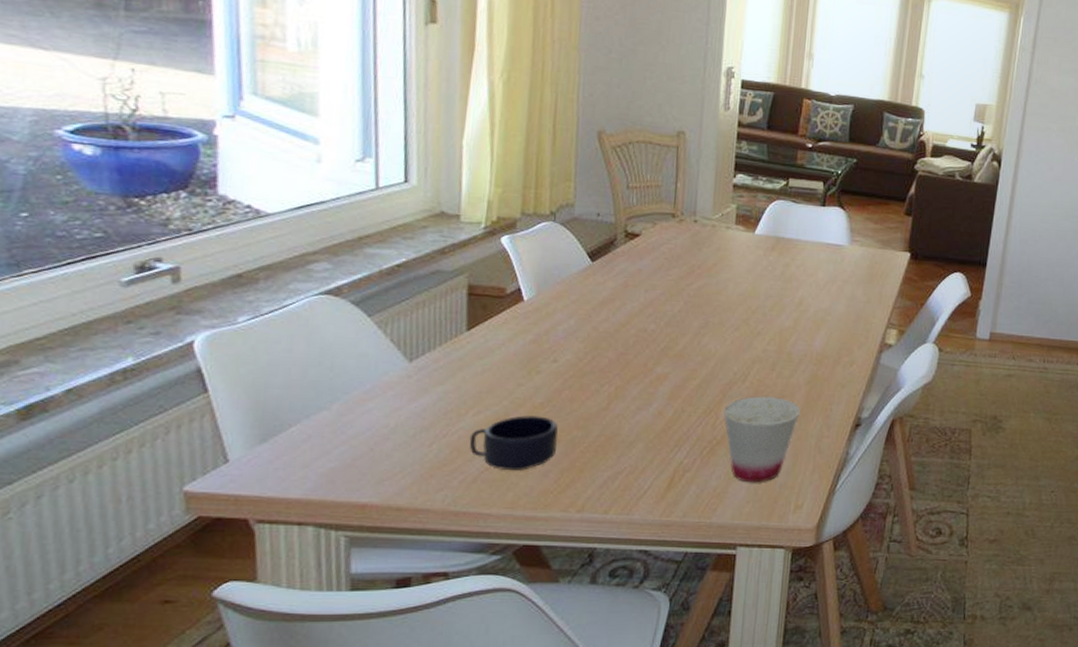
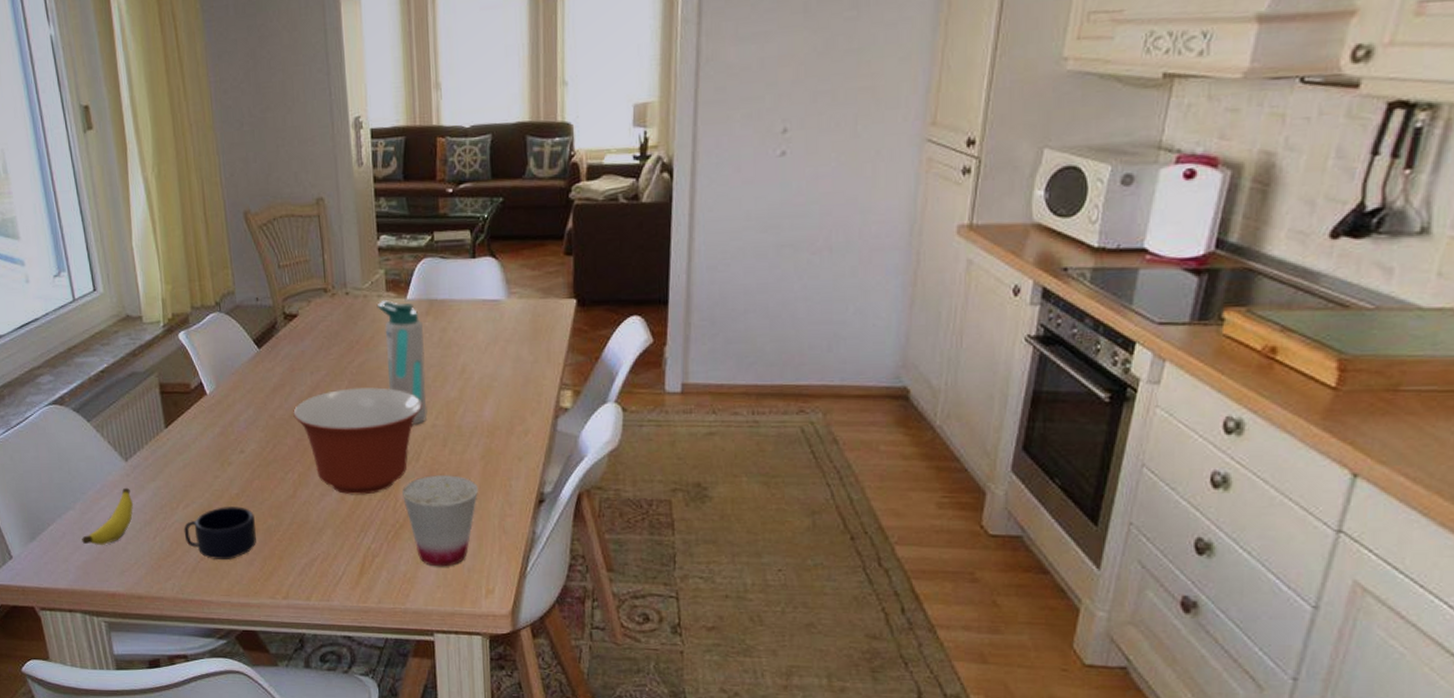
banana: none [333,389,411,451] -> present [82,487,134,545]
mixing bowl: none [618,308,757,411] -> present [292,387,423,495]
water bottle: none [724,232,767,348] -> present [376,300,428,425]

